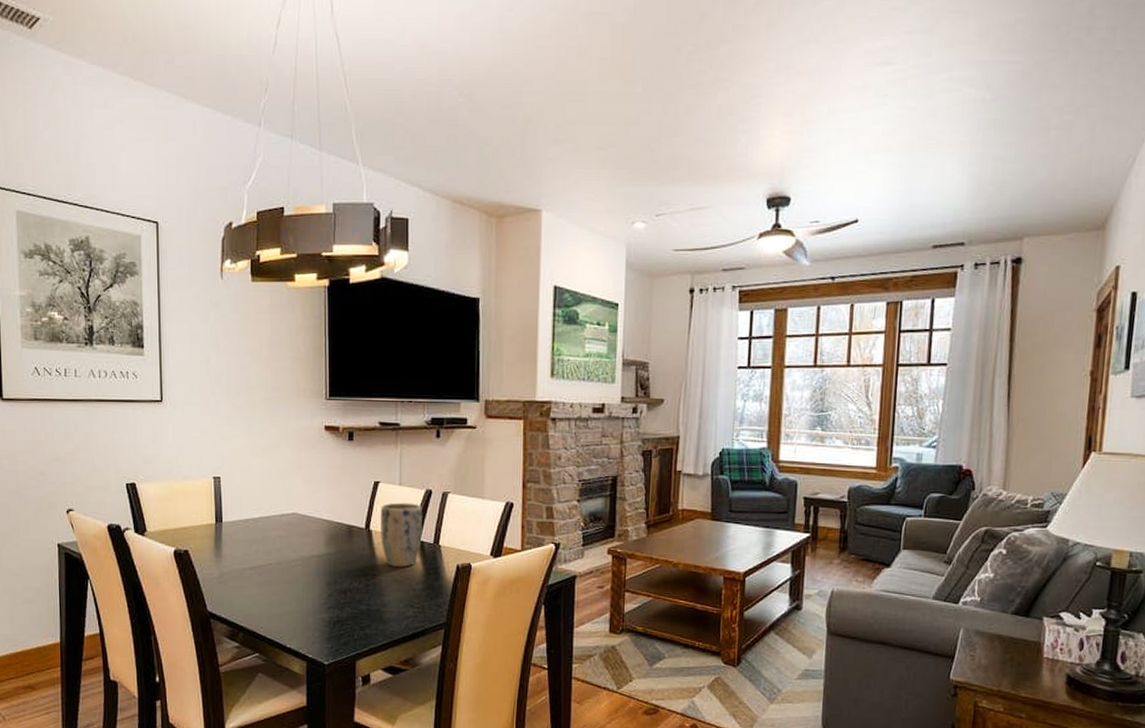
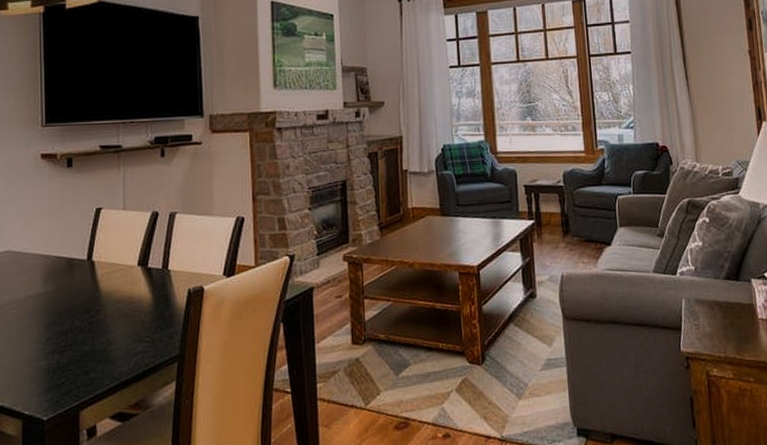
plant pot: present [379,502,422,567] -> none [103,227,150,299]

